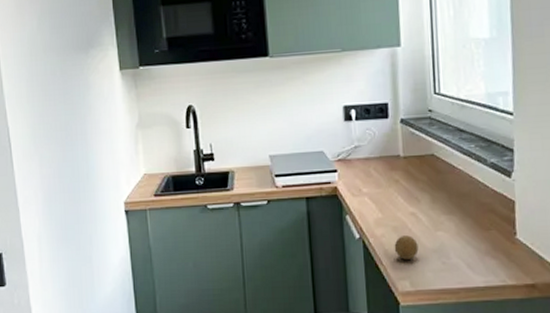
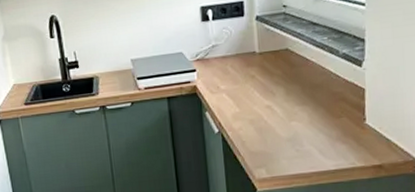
fruit: present [394,235,419,260] -> none [251,127,274,150]

